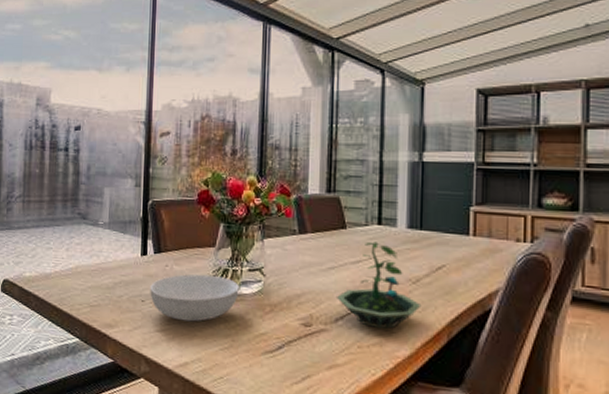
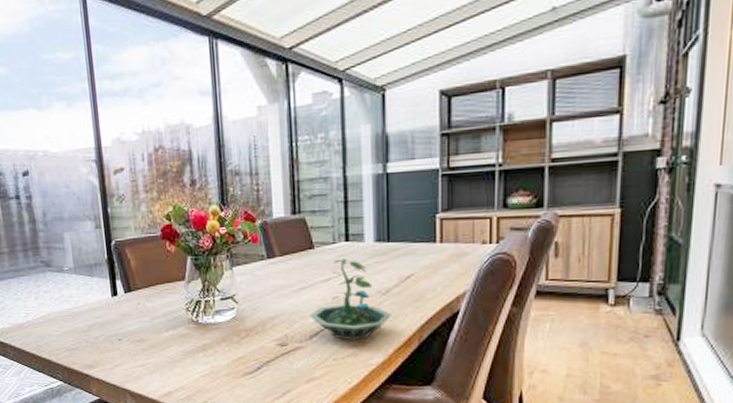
serving bowl: present [150,273,239,322] -> none [125,307,214,354]

